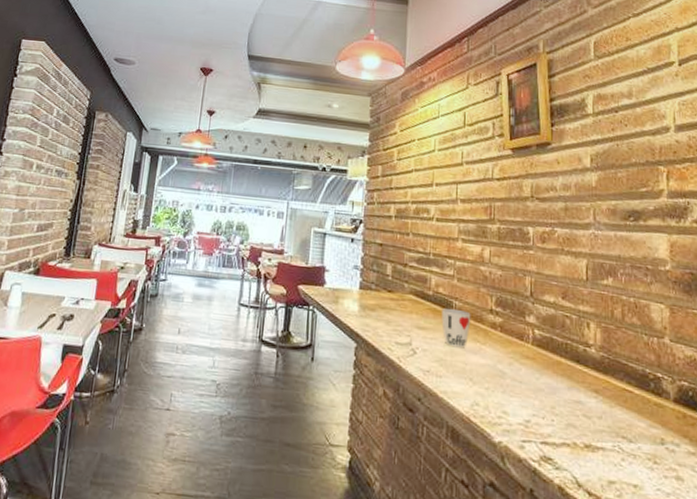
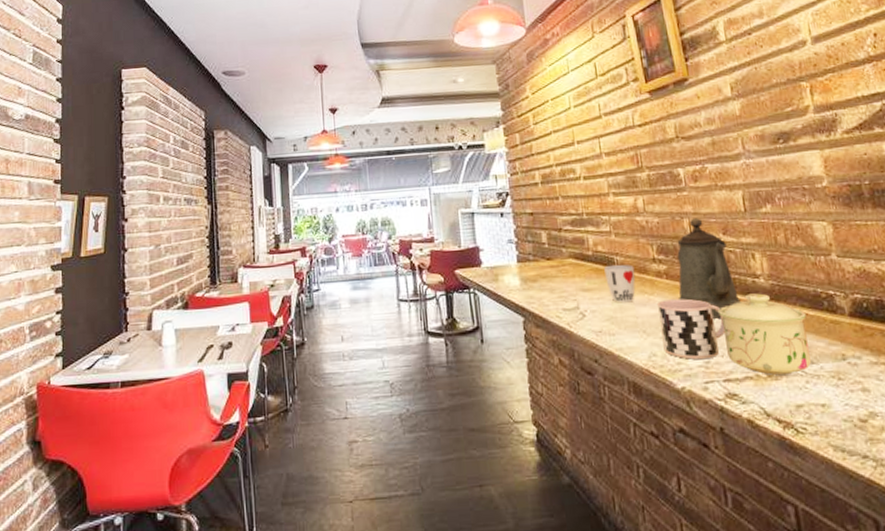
cup: none [487,352,551,418] -> present [658,298,726,360]
coffee pot: none [510,277,569,380] -> present [677,218,741,319]
sugar bowl: none [545,361,631,449] -> present [717,293,811,376]

